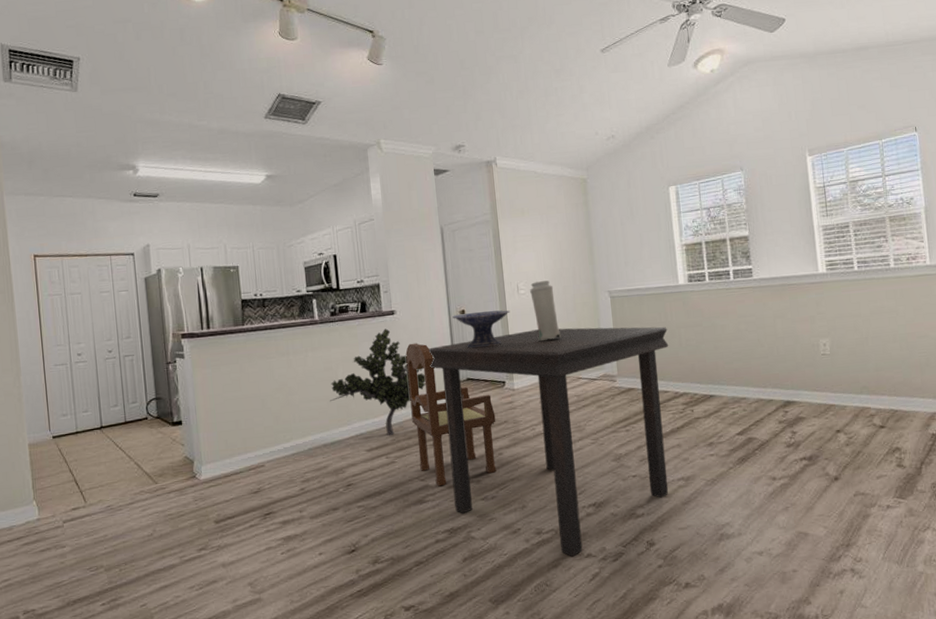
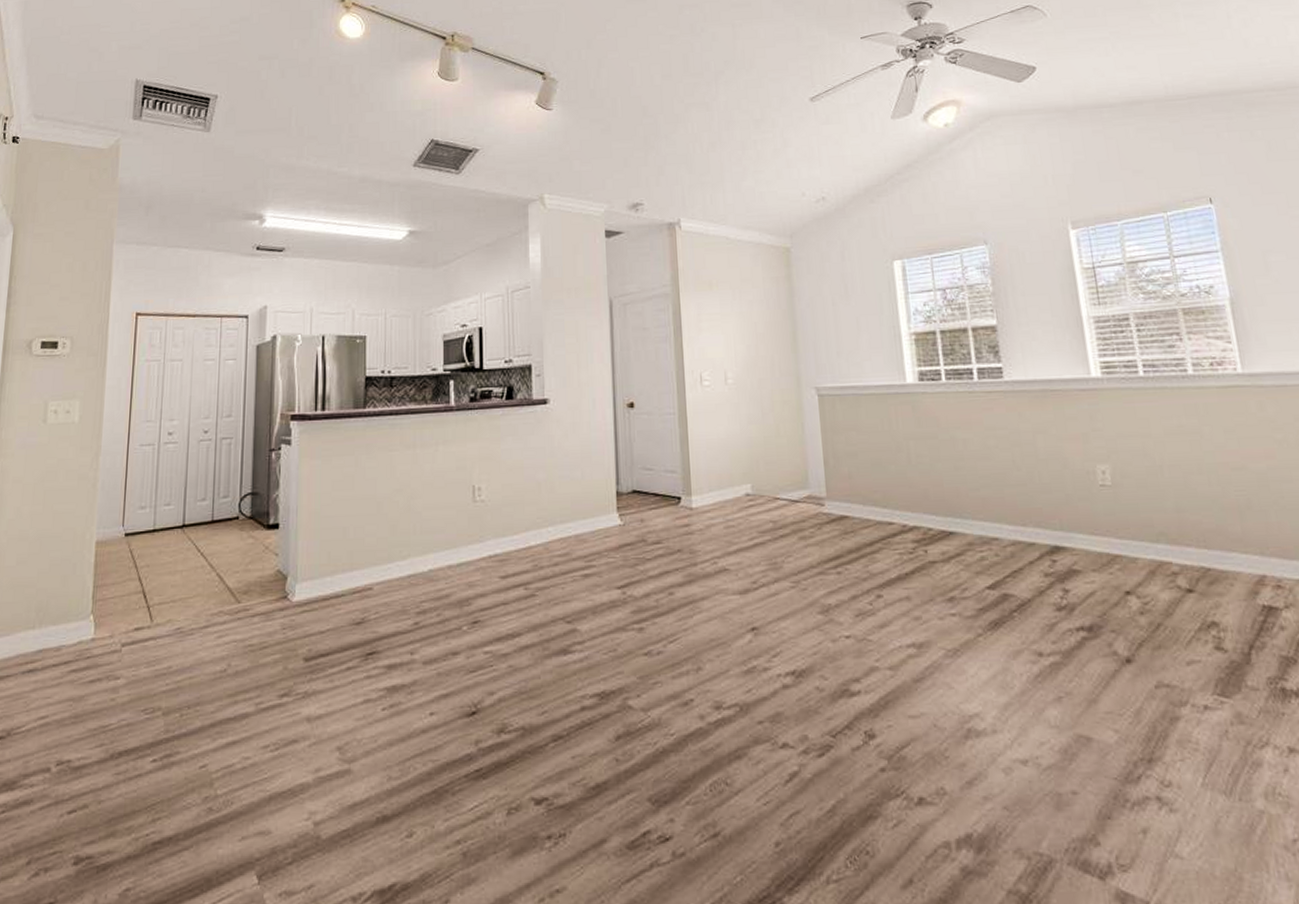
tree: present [330,328,426,436] -> none [460,421,580,561]
dining chair: present [405,343,496,487] -> none [558,441,667,633]
dining table: present [428,326,669,557] -> none [586,432,895,746]
decorative bowl: present [453,310,511,348] -> none [618,405,691,452]
vase: present [530,280,562,341] -> none [716,371,755,447]

